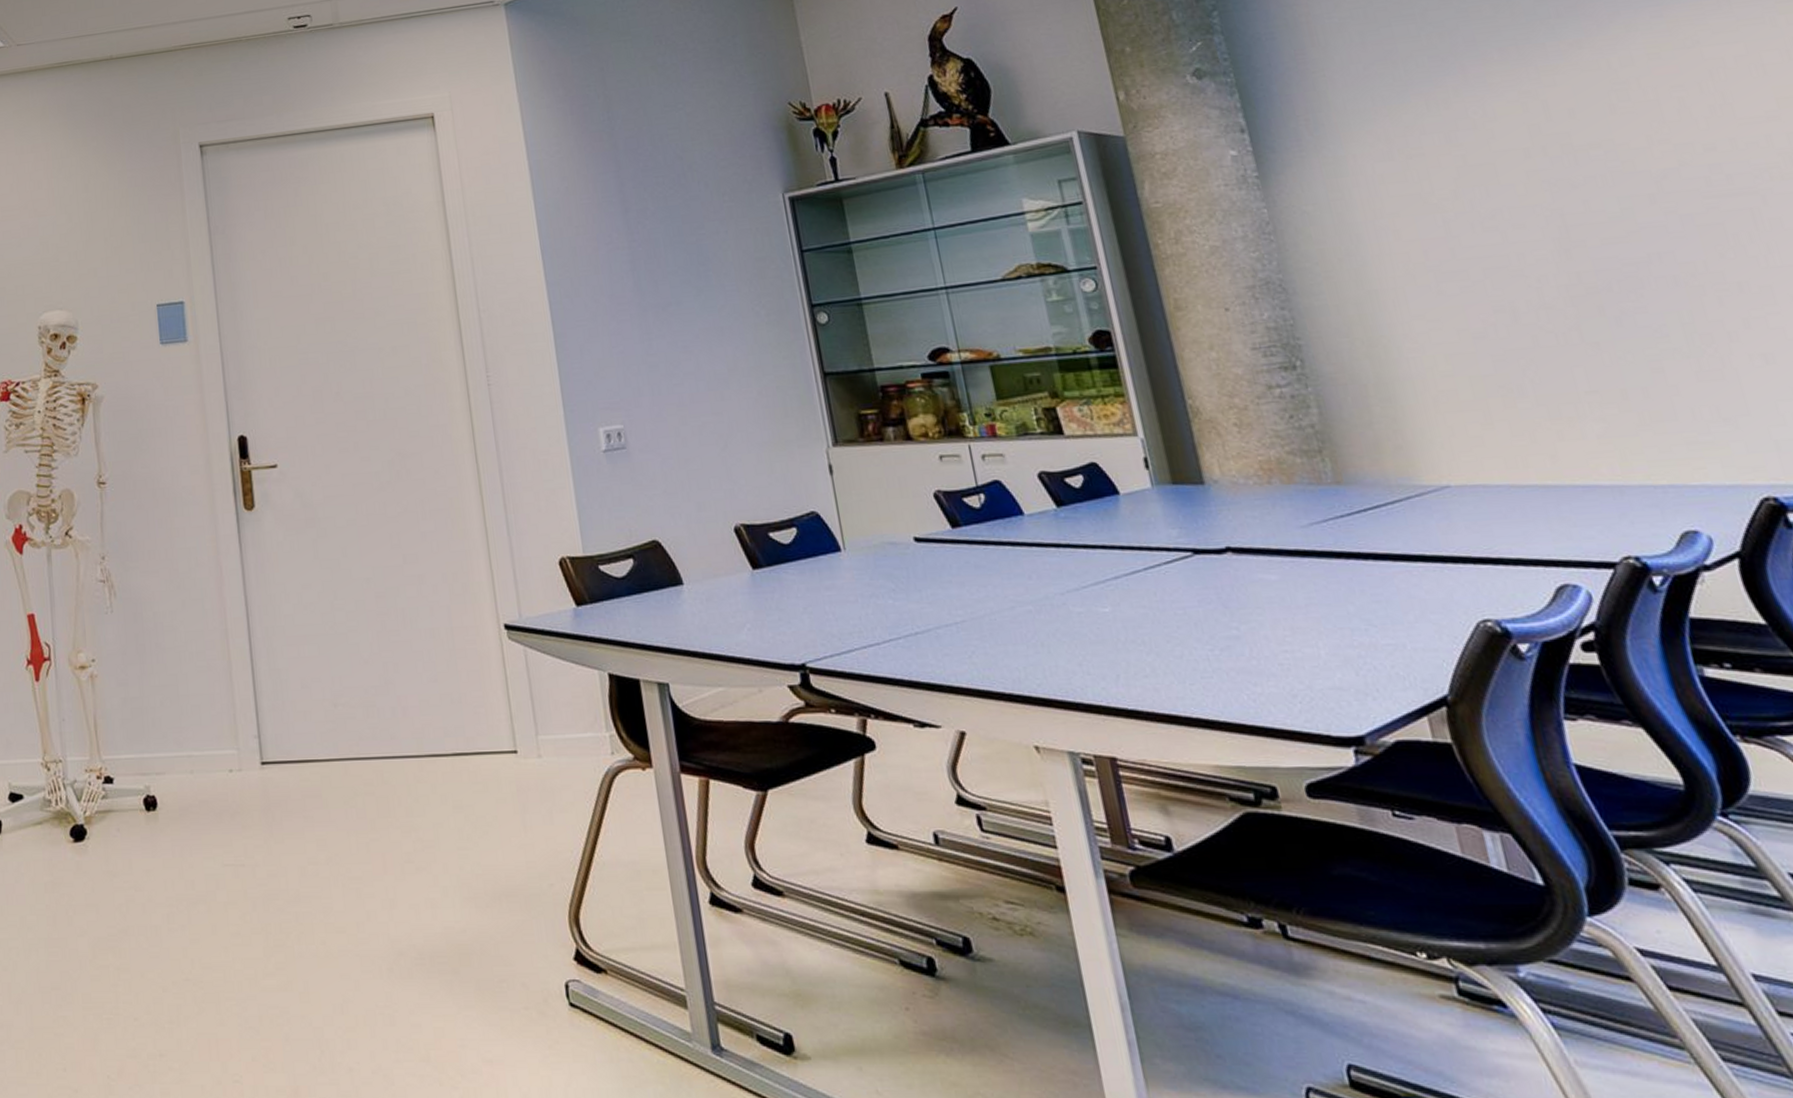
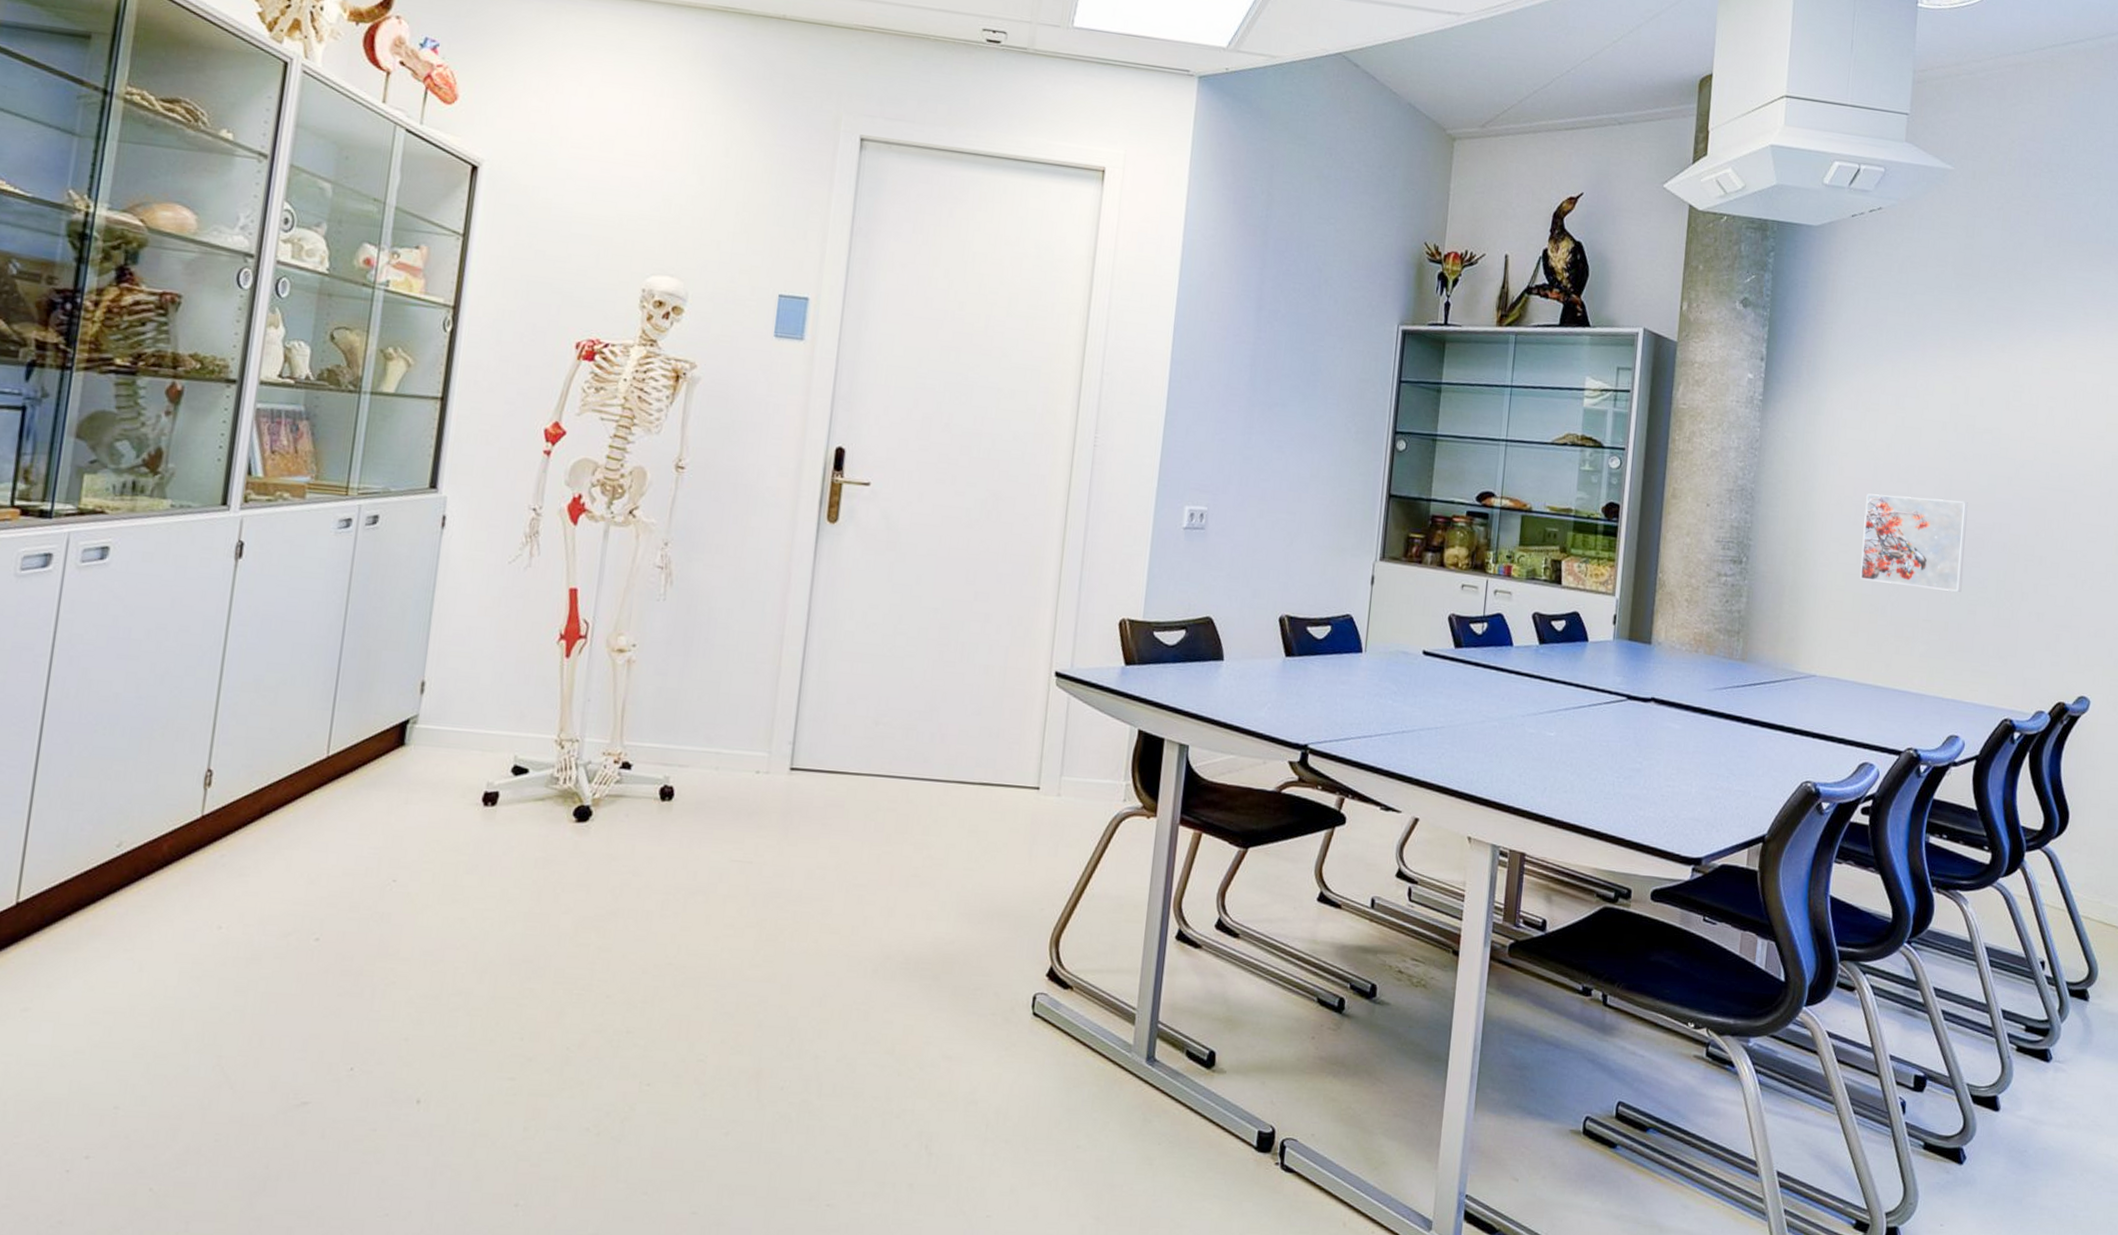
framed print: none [1444,235,1631,359] -> present [1860,493,1968,592]

